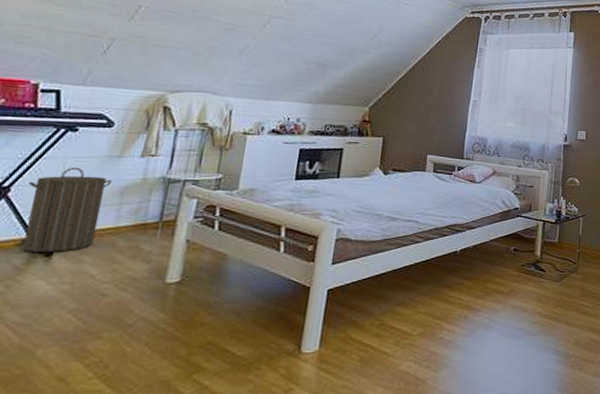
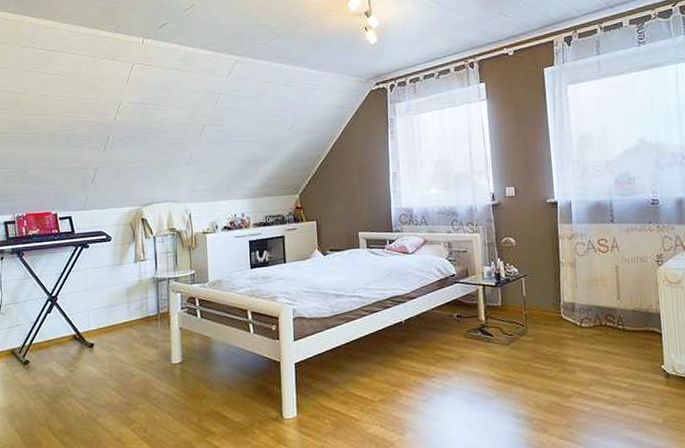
laundry hamper: present [22,167,112,252] -> none [67,276,120,344]

